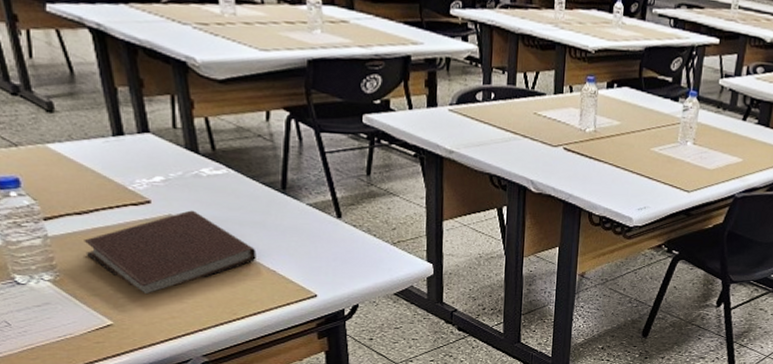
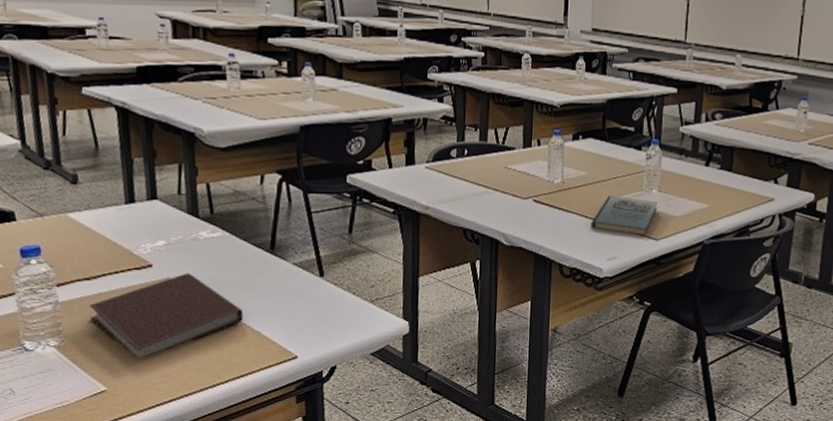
book: none [622,146,691,187] -> present [591,196,657,236]

